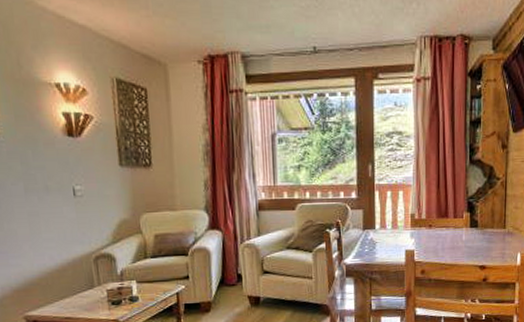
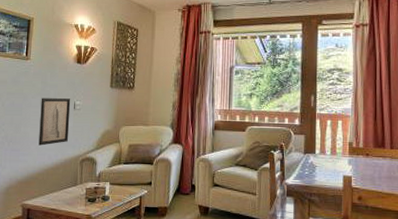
wall art: none [25,183,73,244] -> present [38,98,71,146]

